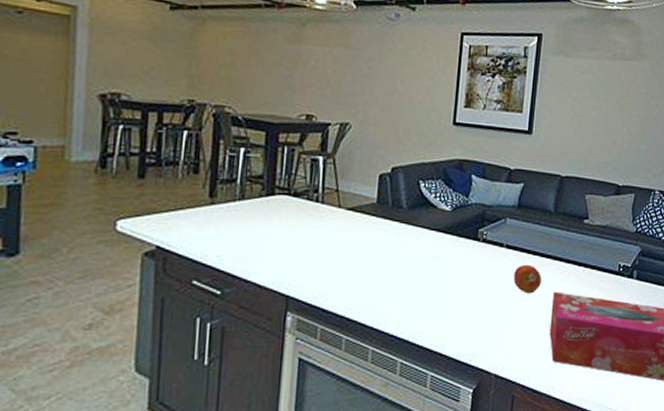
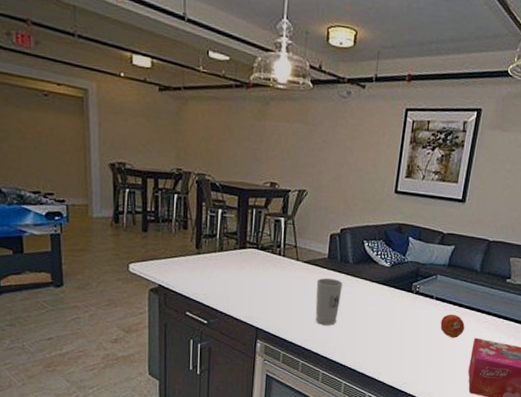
cup: none [362,227,395,287] -> present [315,278,343,325]

